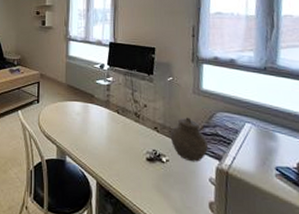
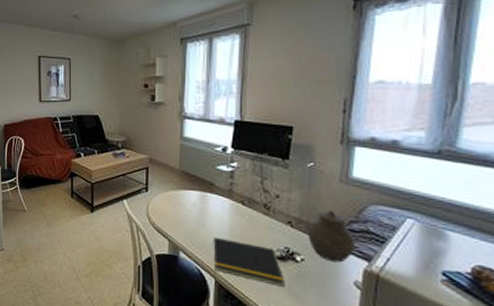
notepad: none [94,142,155,185] -> present [213,237,285,287]

